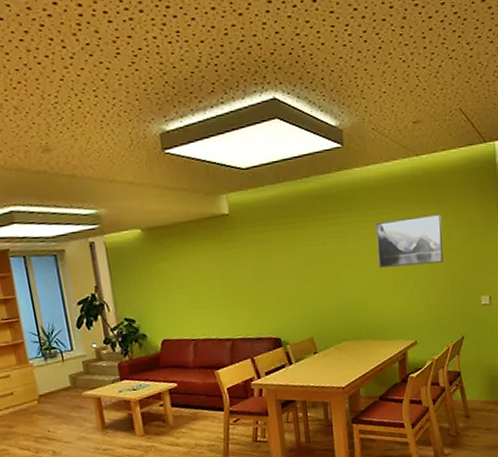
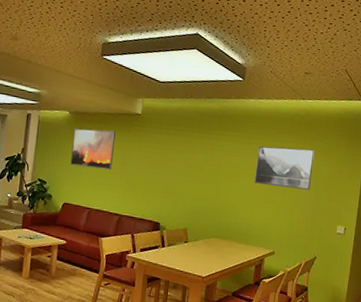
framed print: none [152,241,210,294] -> present [70,128,116,170]

